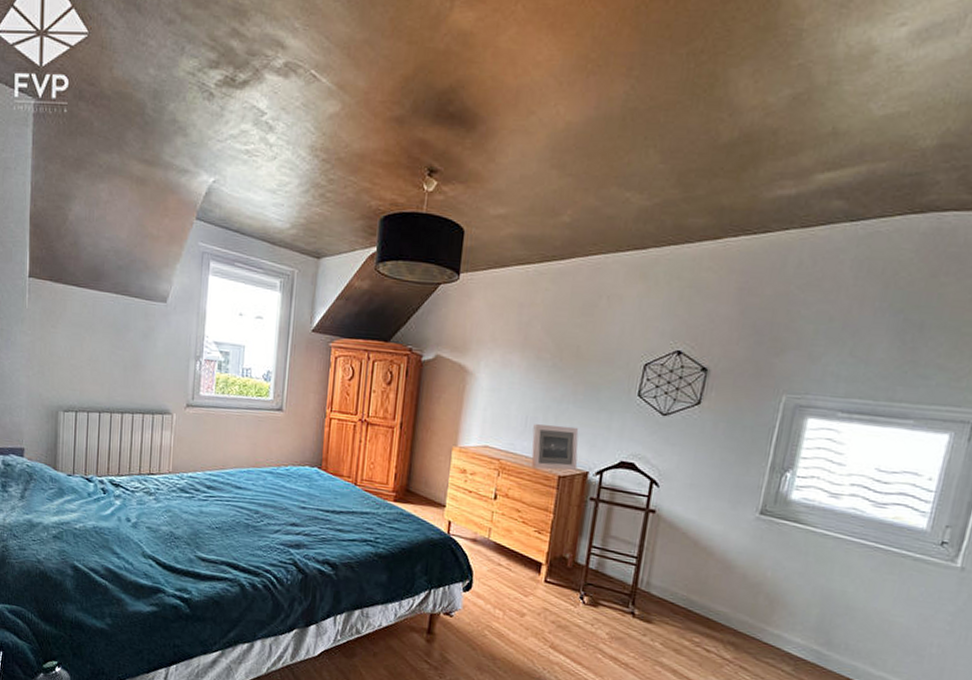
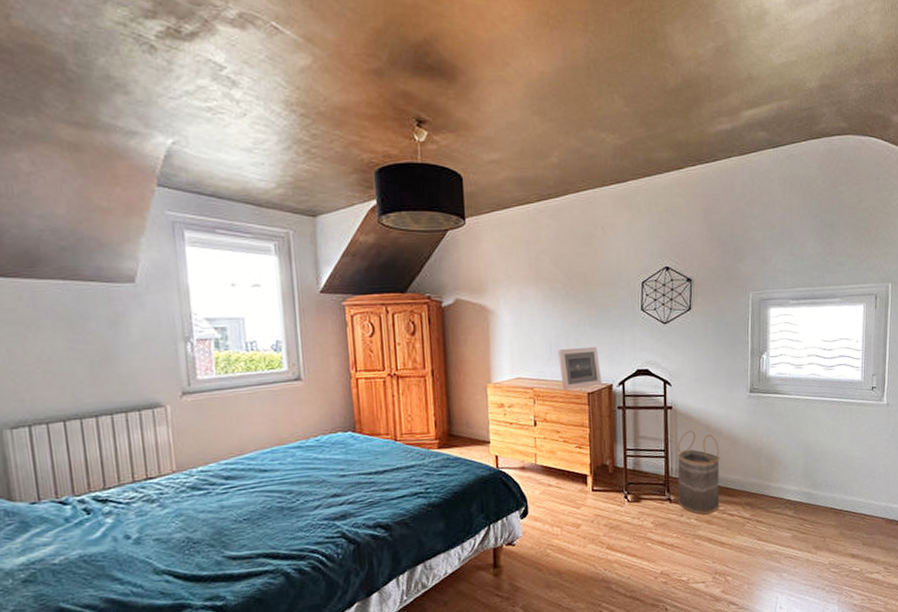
basket: none [641,541,707,643] -> present [677,430,720,515]

